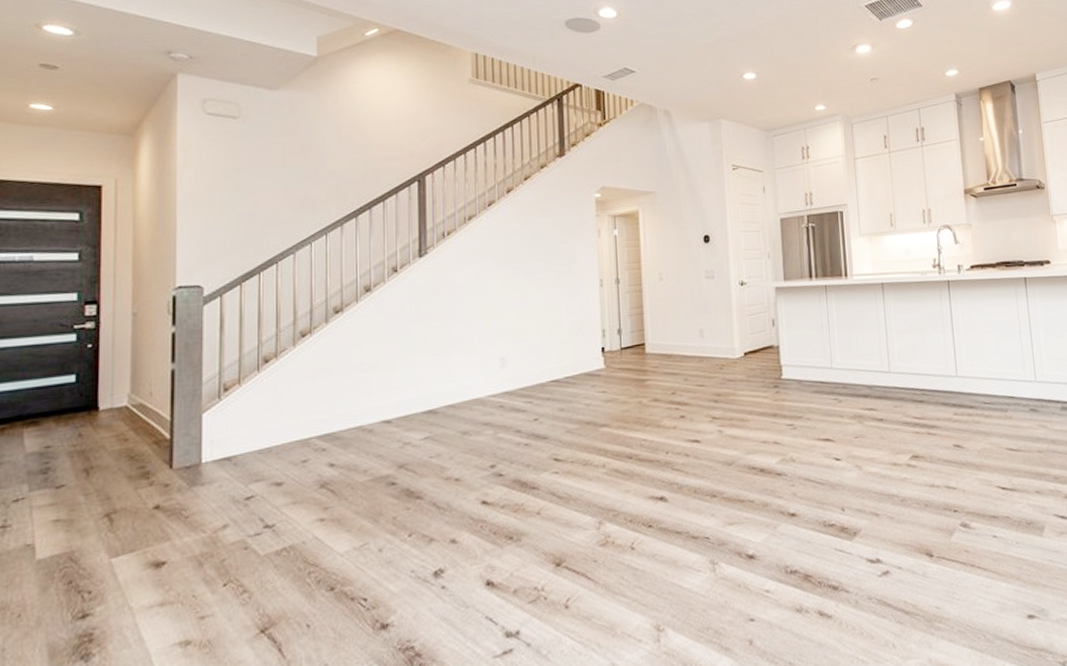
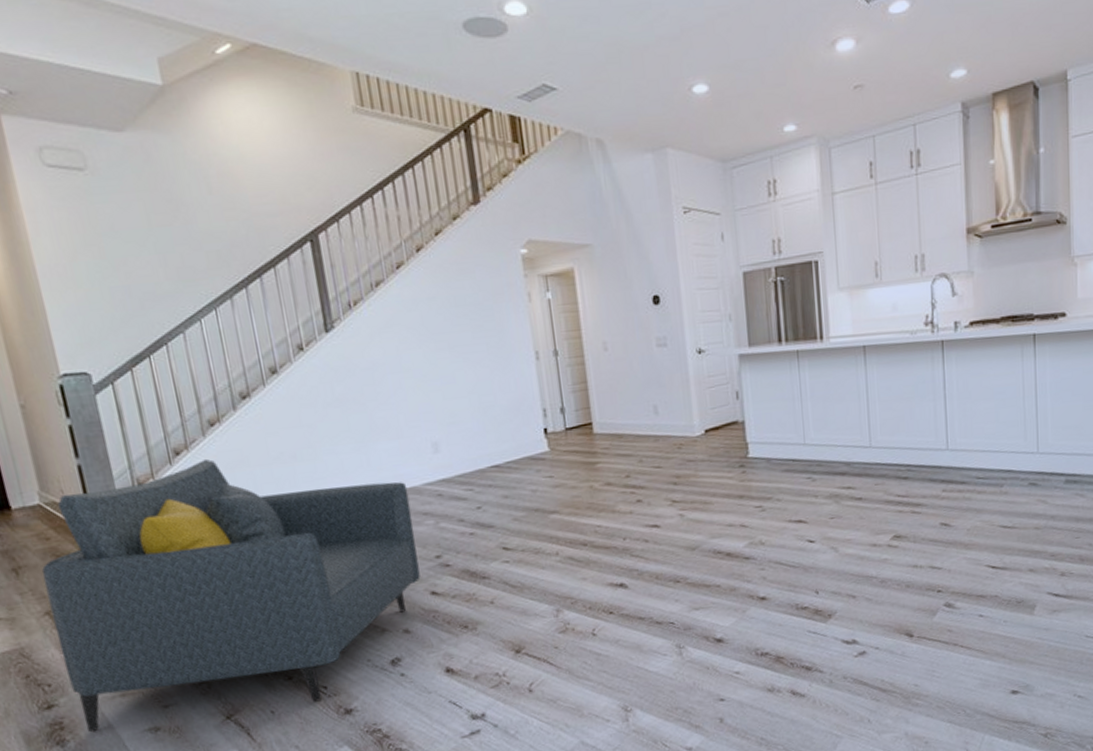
armchair: none [110,366,474,646] -> present [42,458,421,732]

